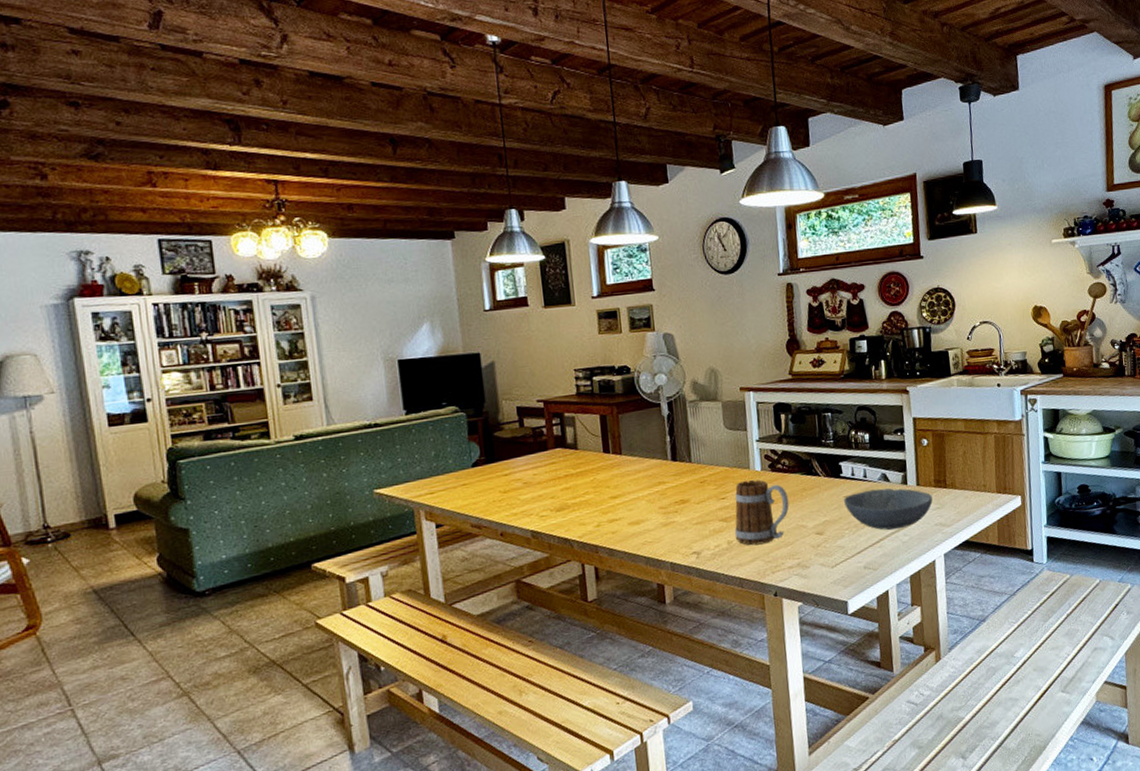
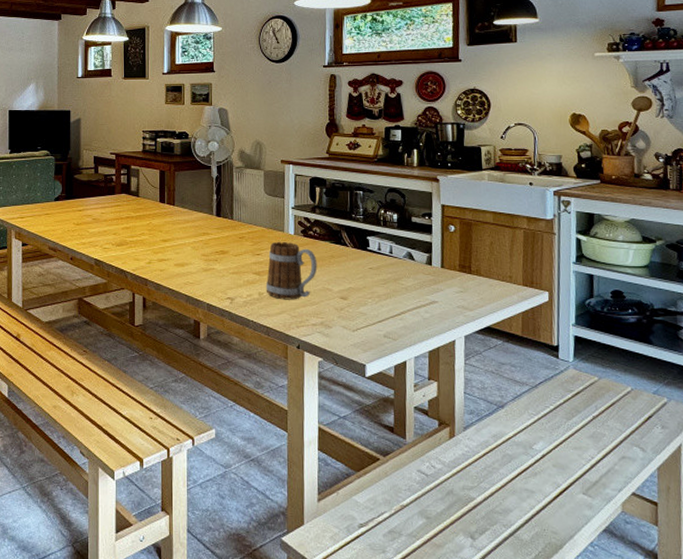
bowl: present [844,488,933,530] -> none [369,265,456,306]

